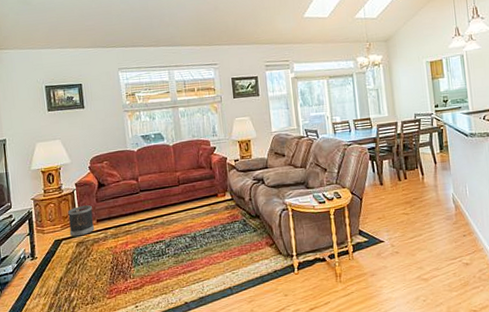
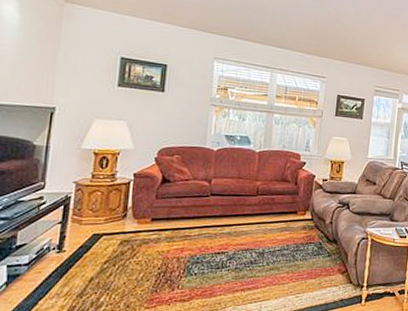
wastebasket: present [68,205,94,237] -> none [115,200,149,234]

